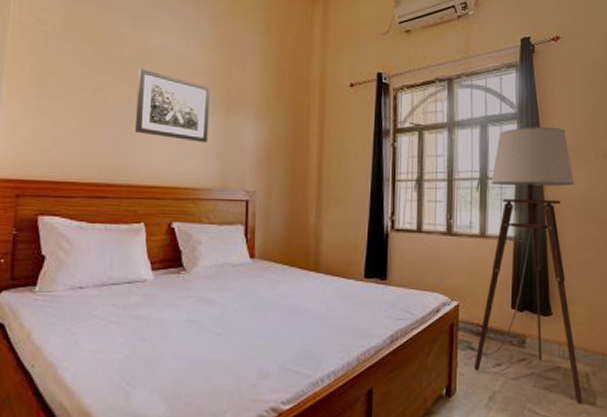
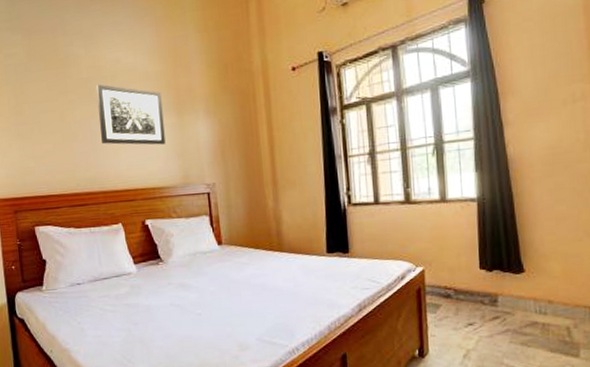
floor lamp: present [464,126,583,405] -> none [433,79,565,358]

